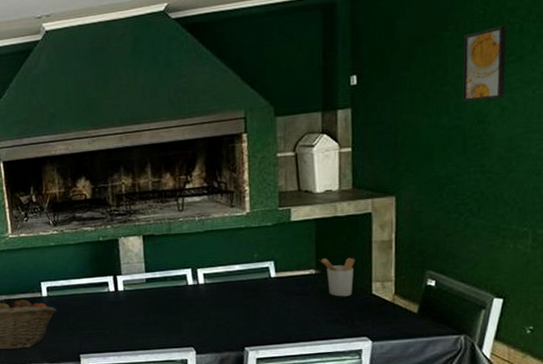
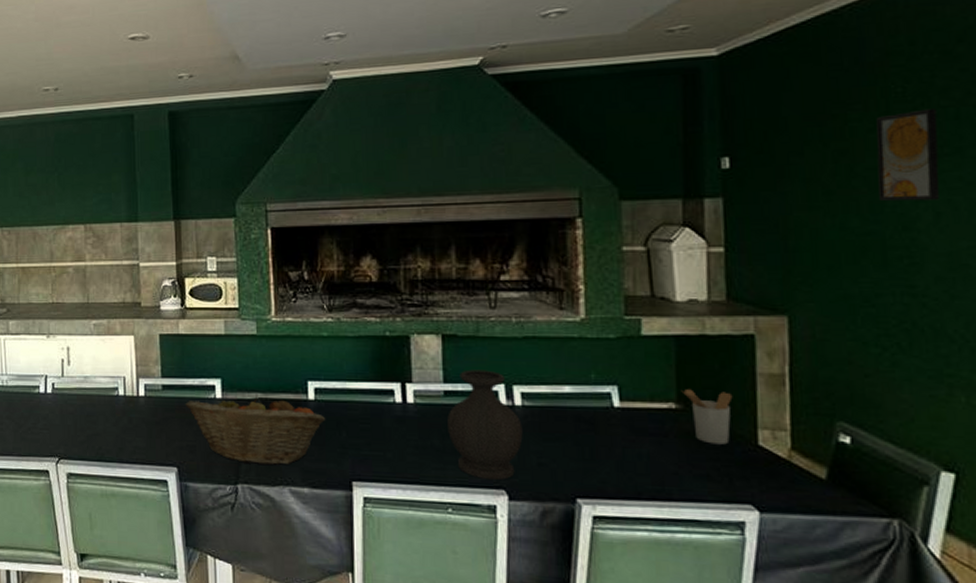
vase: none [149,259,206,341] -> present [447,369,523,480]

